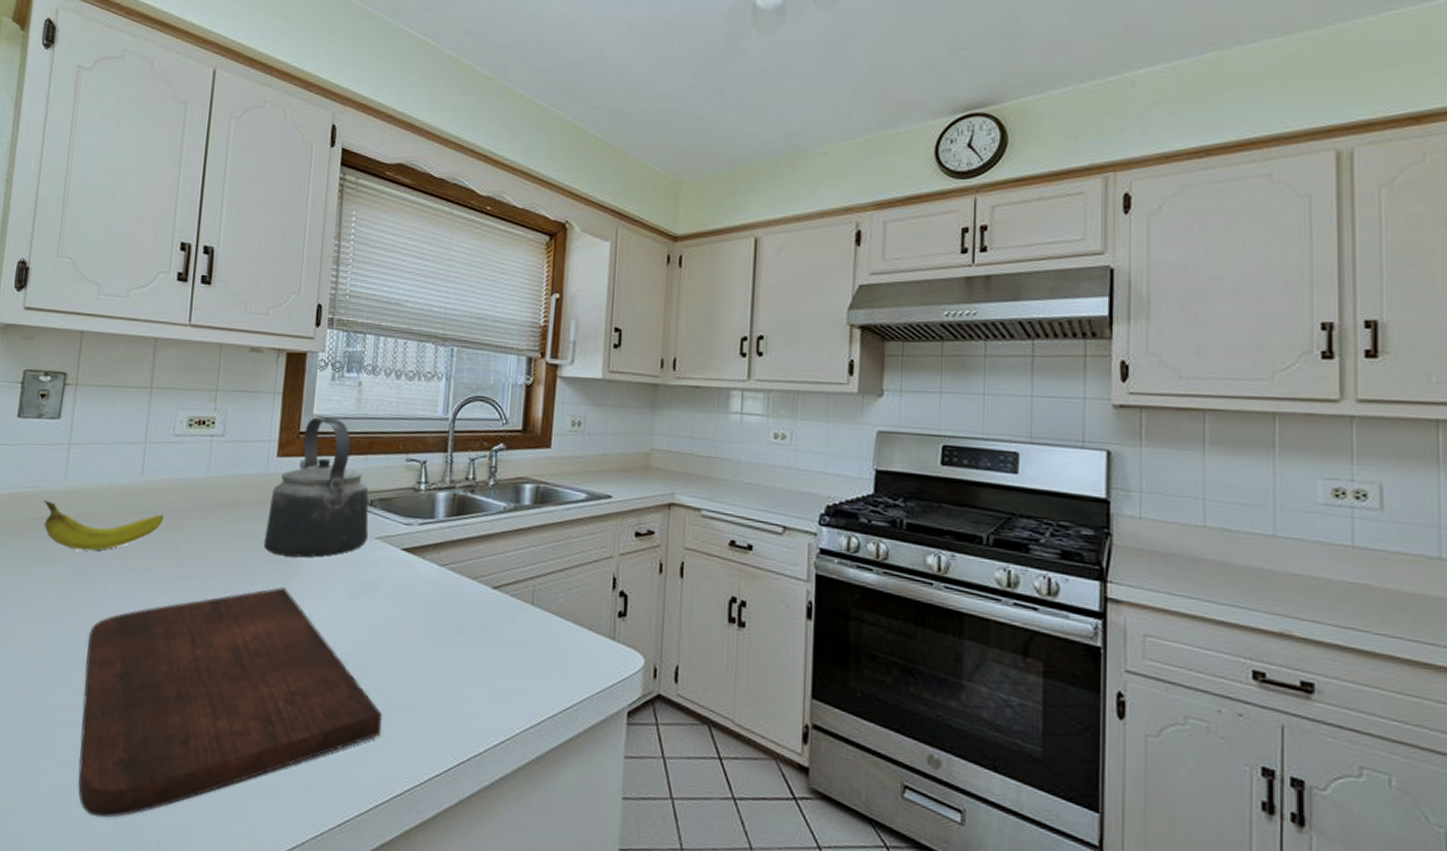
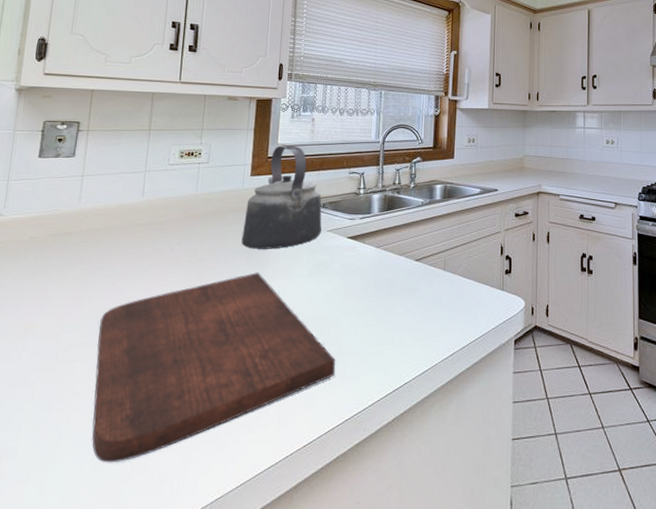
fruit: present [44,500,164,551] -> none [61,220,161,256]

